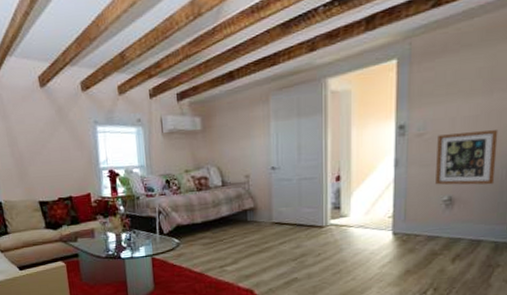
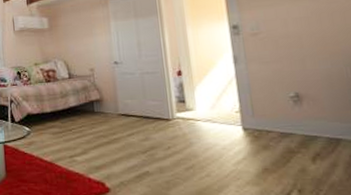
wall art: present [435,130,499,185] -> none [272,30,341,83]

